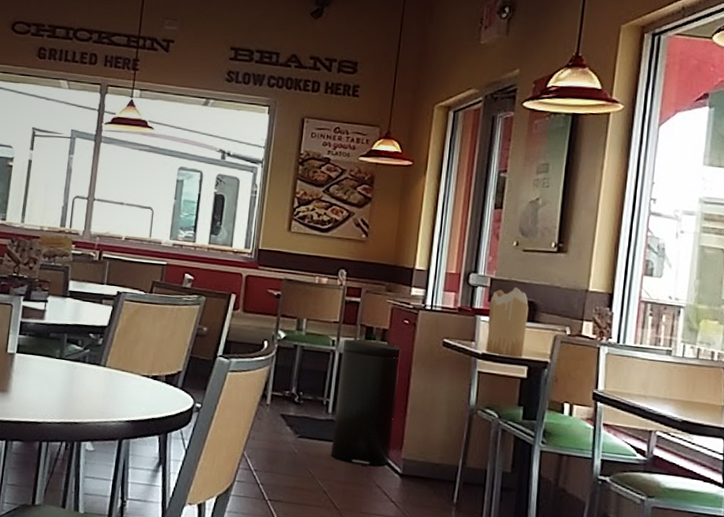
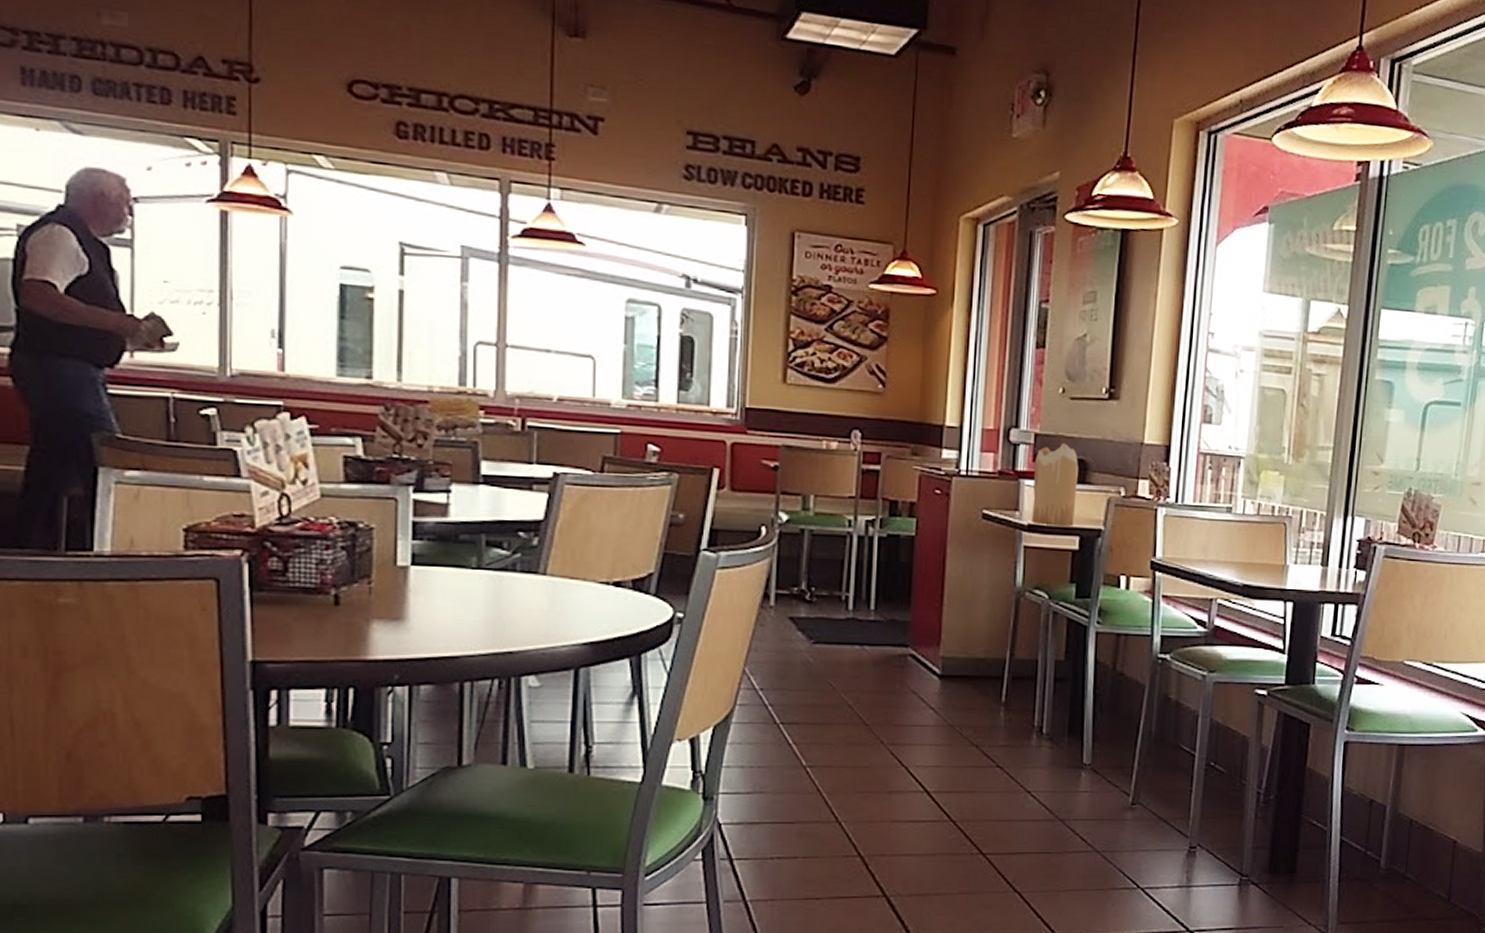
pedal bin: present [331,338,402,467] -> none [855,517,934,670]

